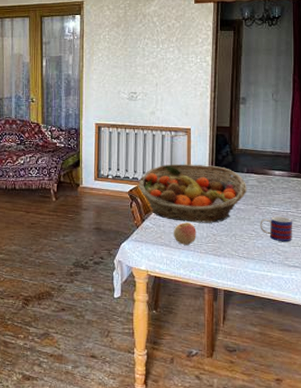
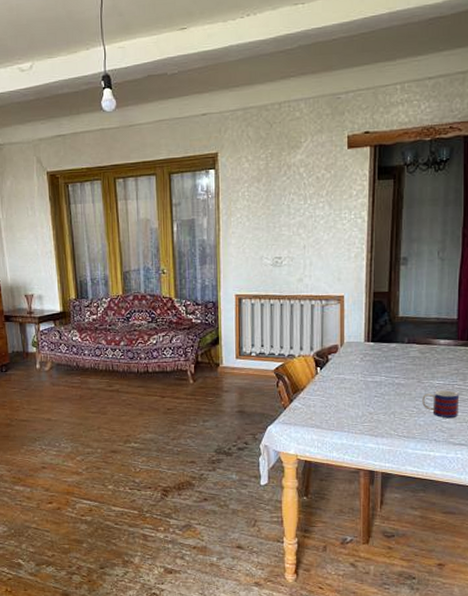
fruit basket: present [138,164,247,223] -> none [285,335,408,401]
apple: present [173,222,196,245] -> none [324,401,351,426]

